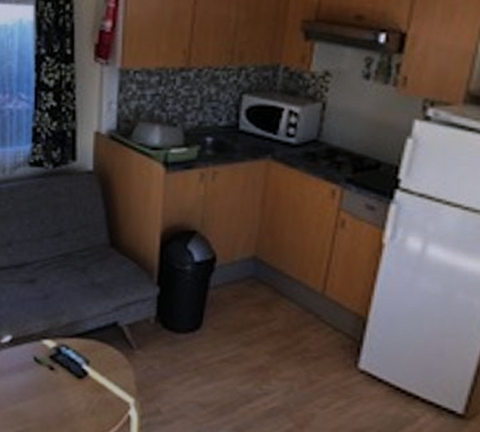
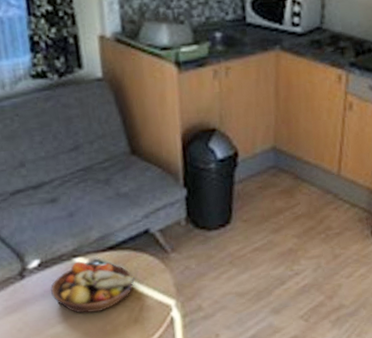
fruit bowl: none [18,343,98,397] -> present [51,261,136,314]

